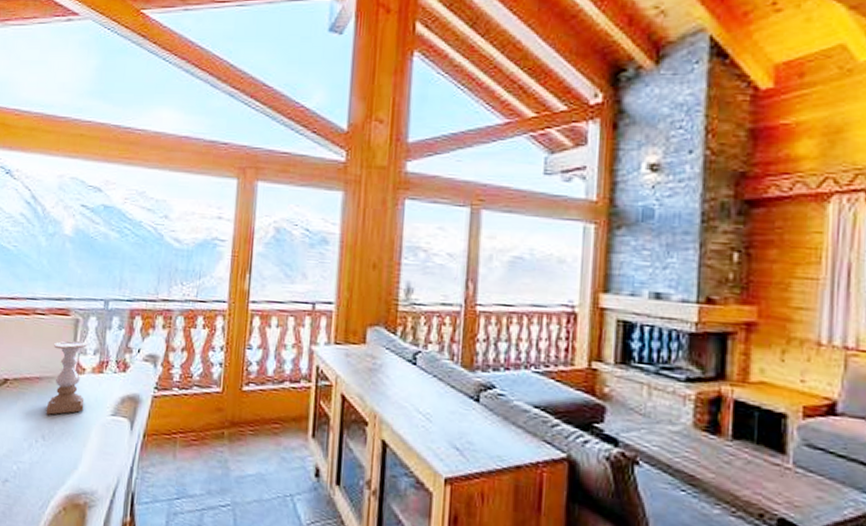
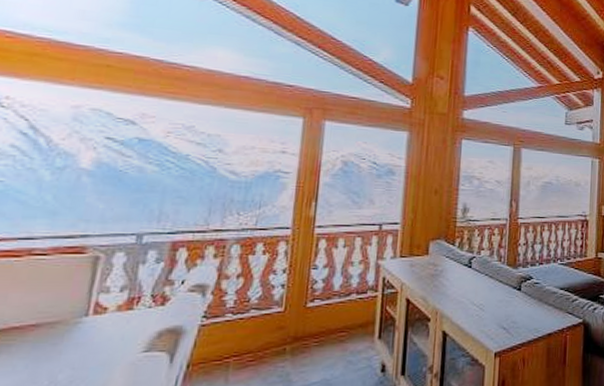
candle holder: present [46,340,88,415] -> none [45,278,112,364]

